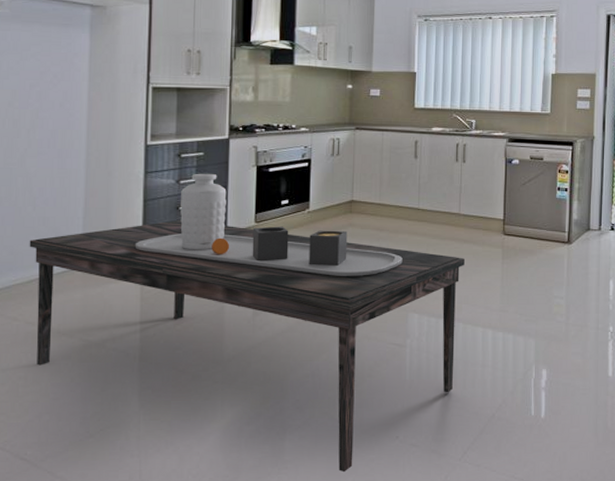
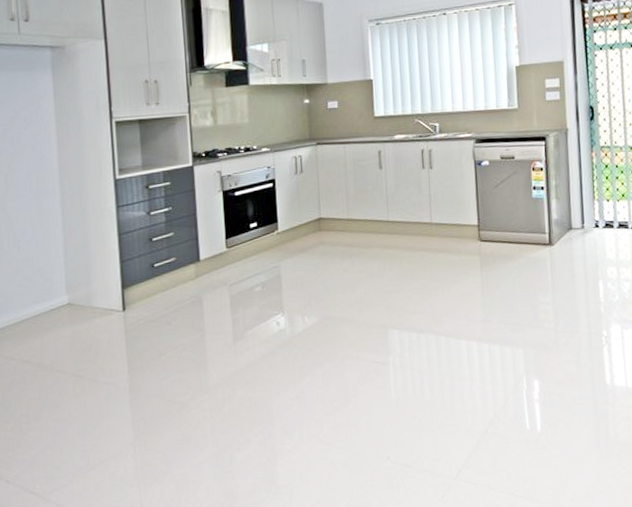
dining table: present [29,173,465,473] -> none [17,202,441,496]

